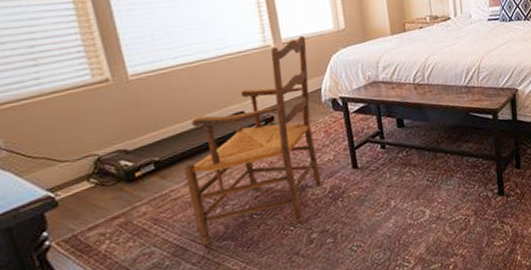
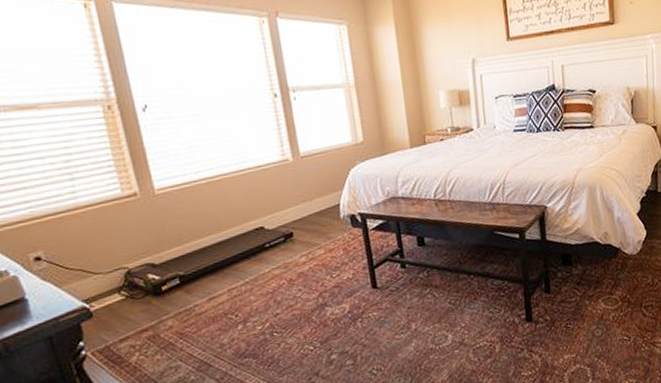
armchair: present [183,35,322,246] -> none [206,149,342,362]

